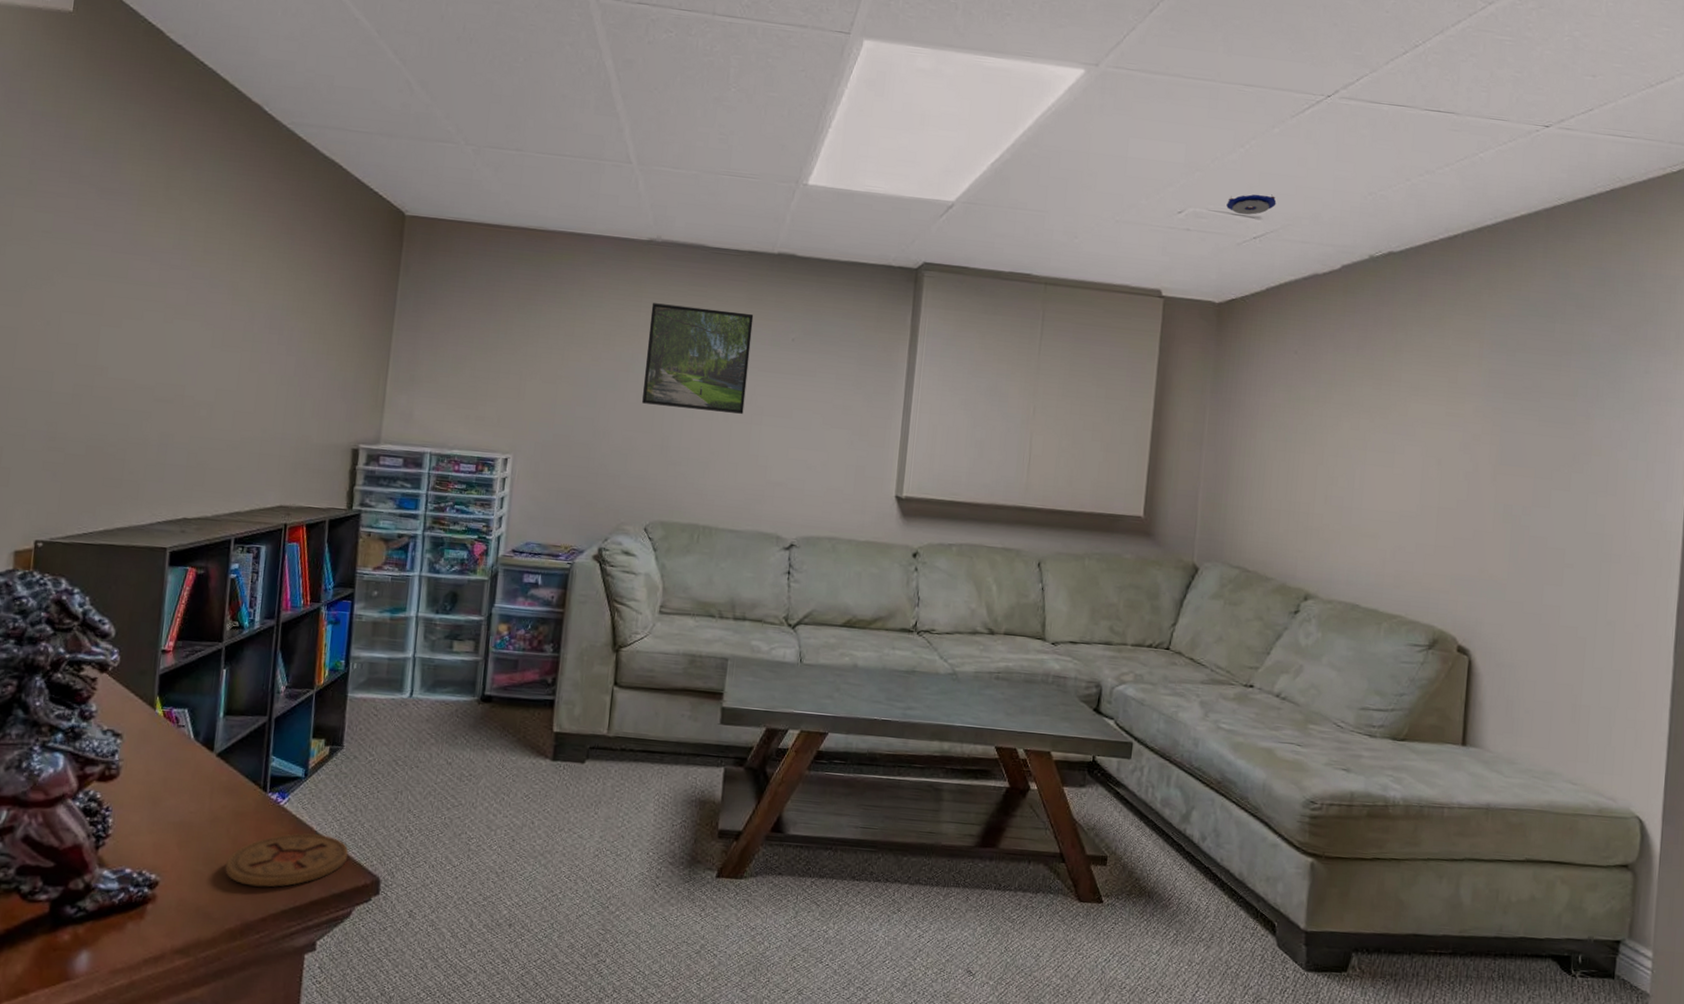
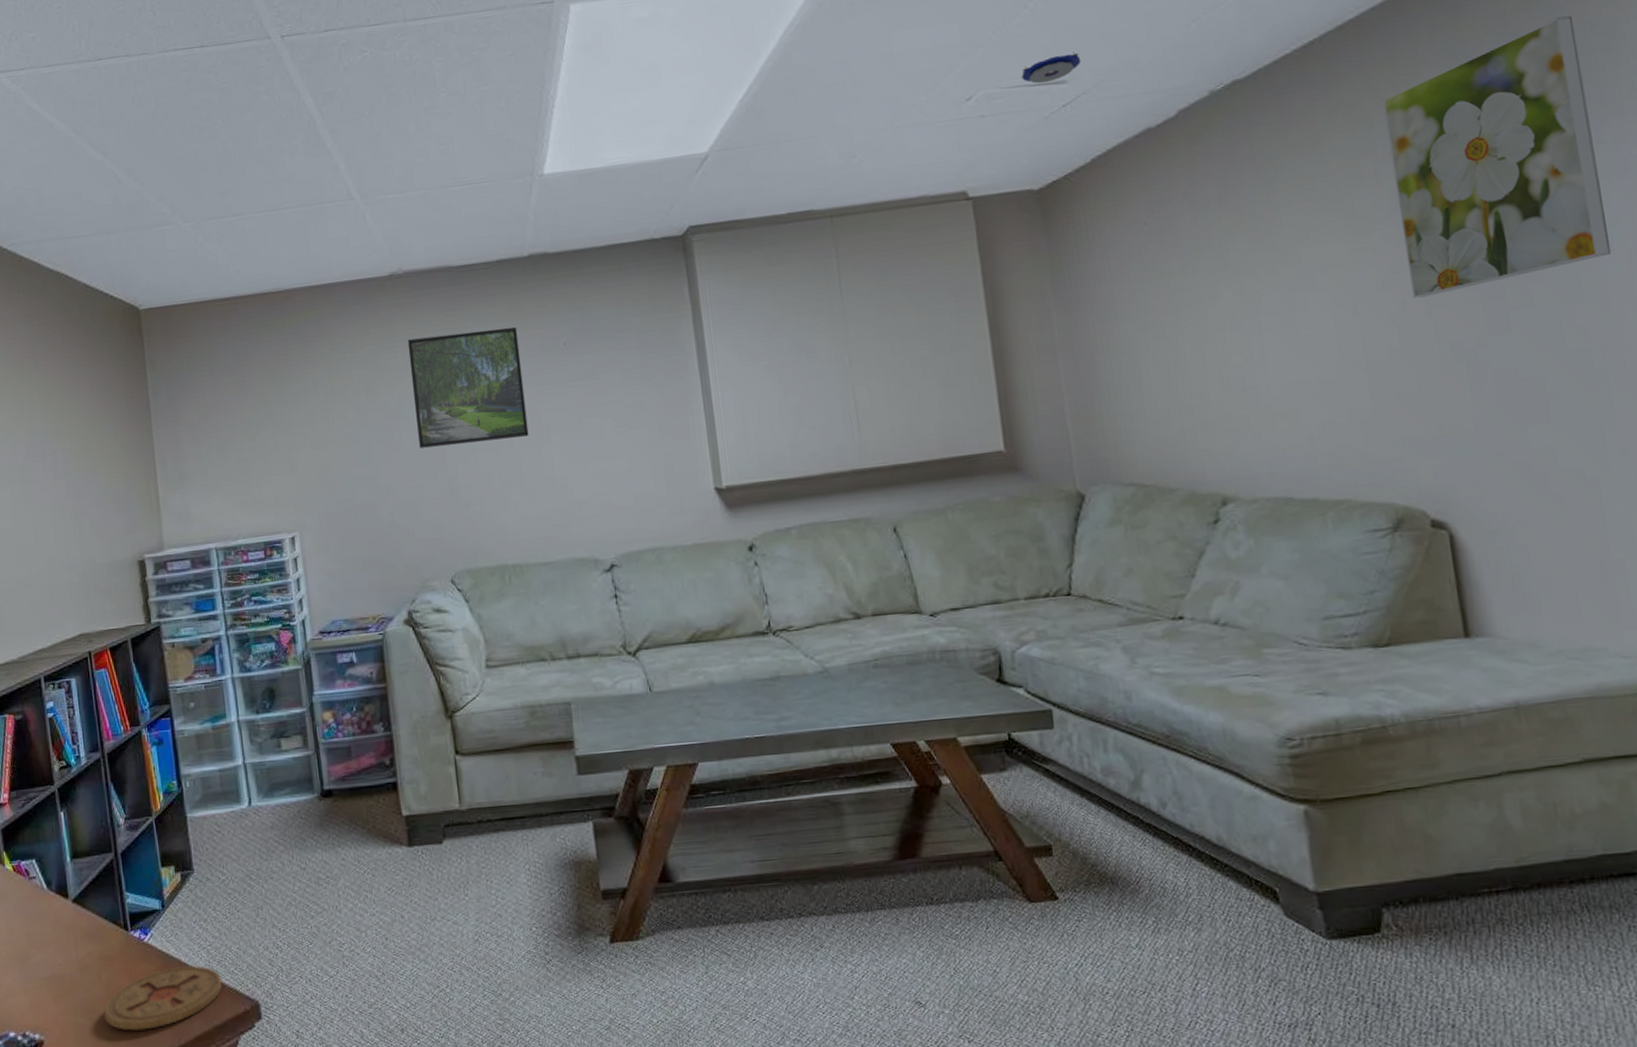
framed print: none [1485,264,1649,465] -> present [1382,15,1612,298]

